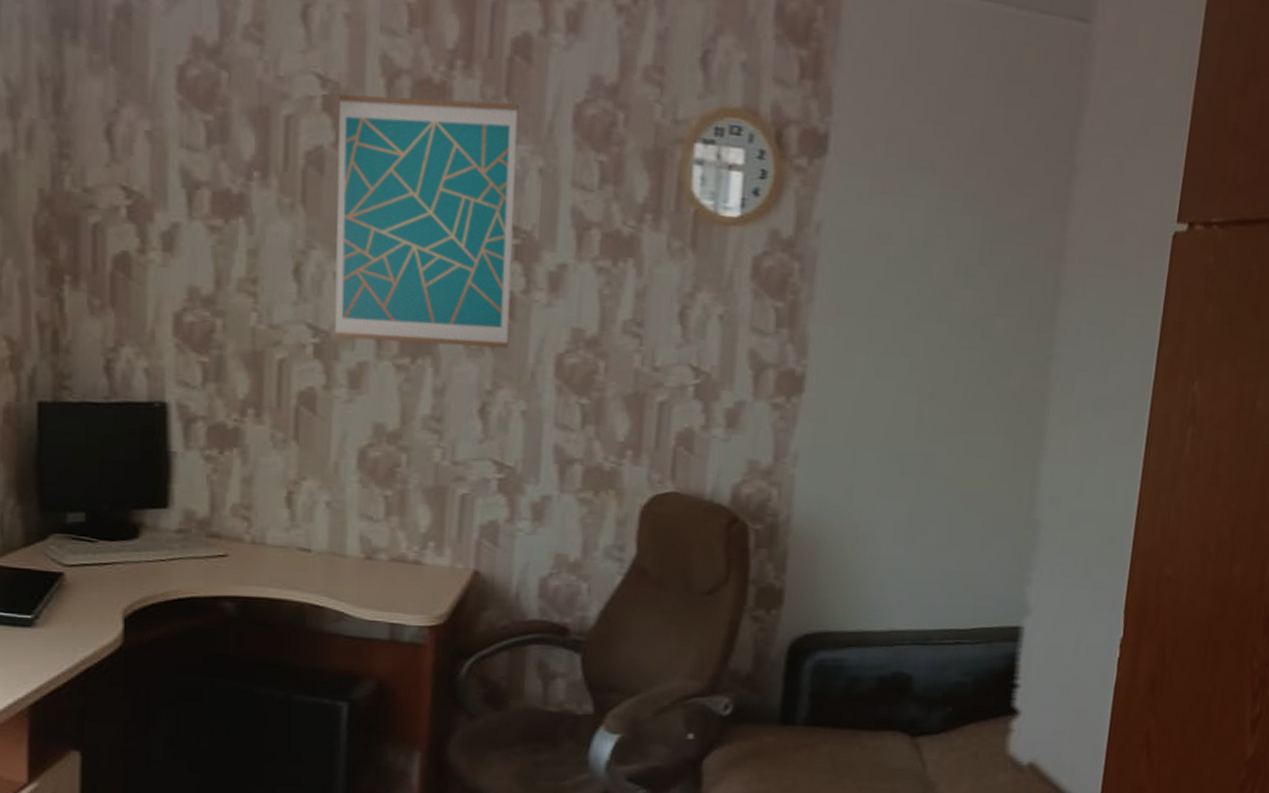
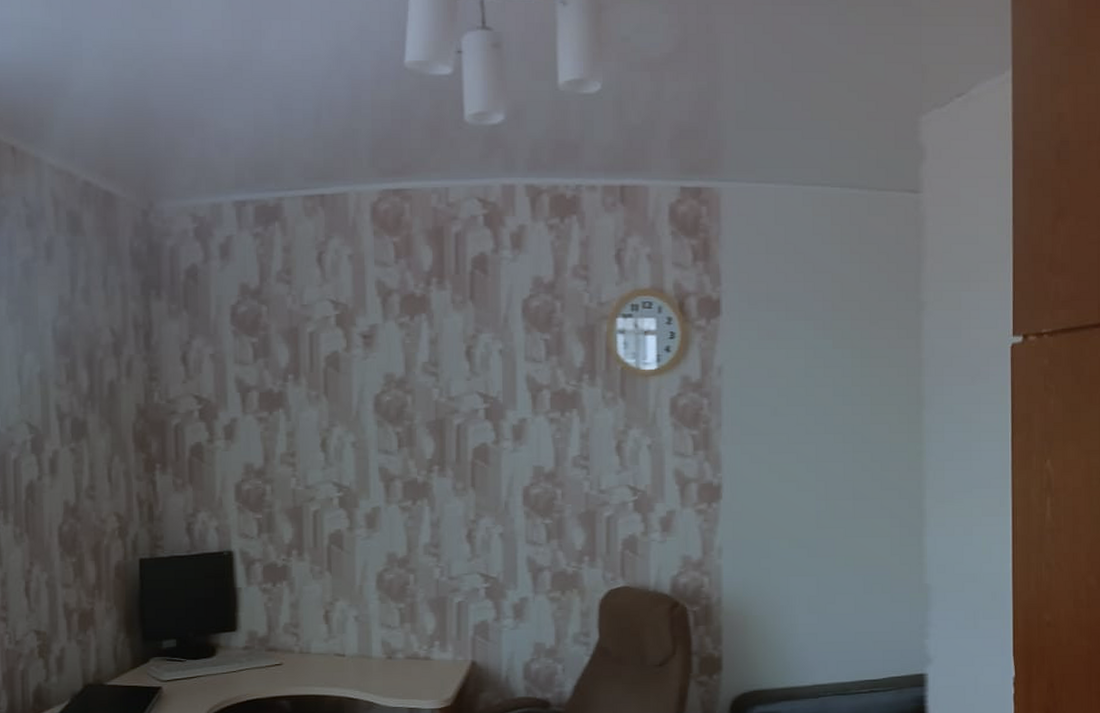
wall art: present [333,94,519,348] -> none [347,305,486,491]

